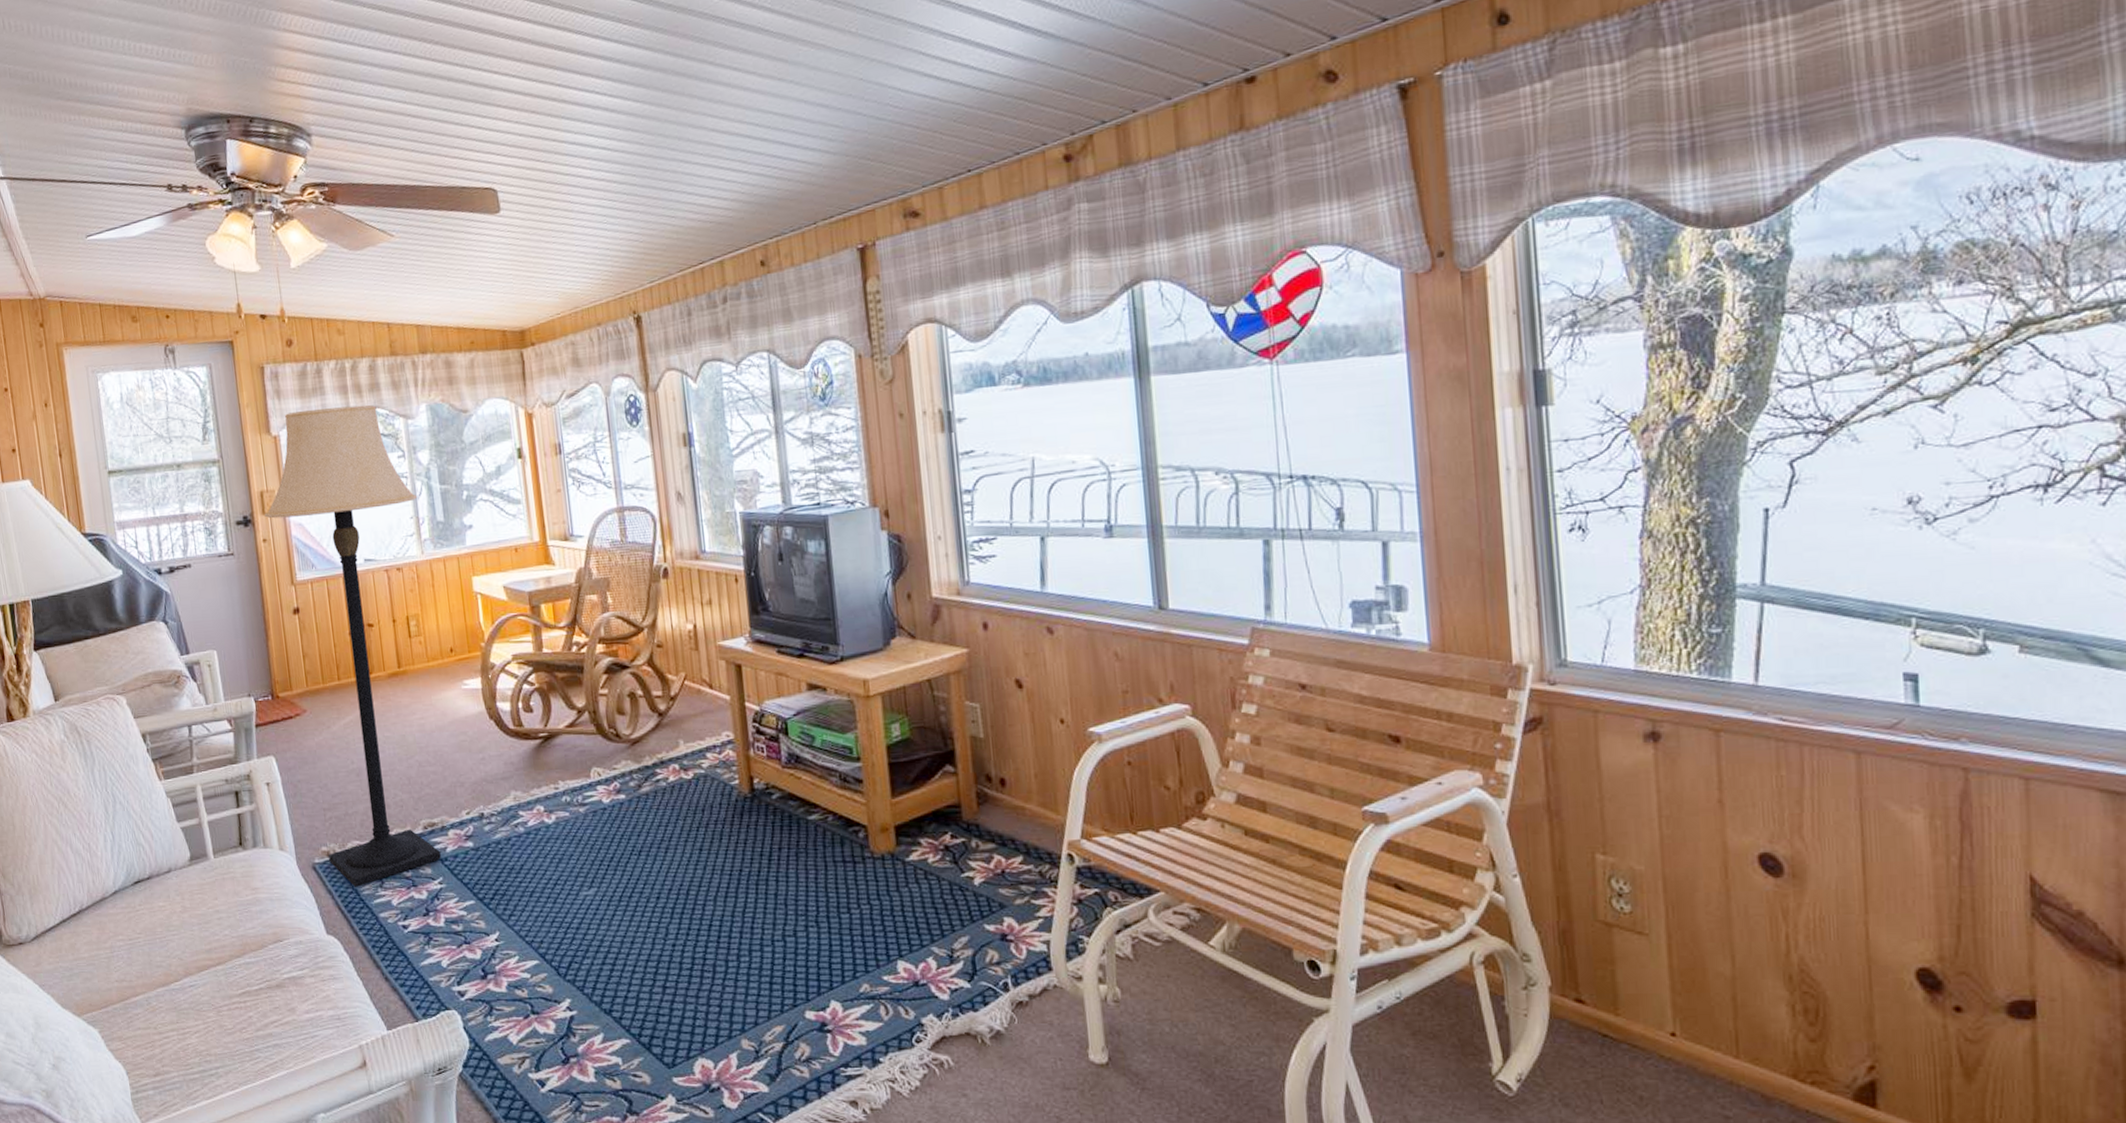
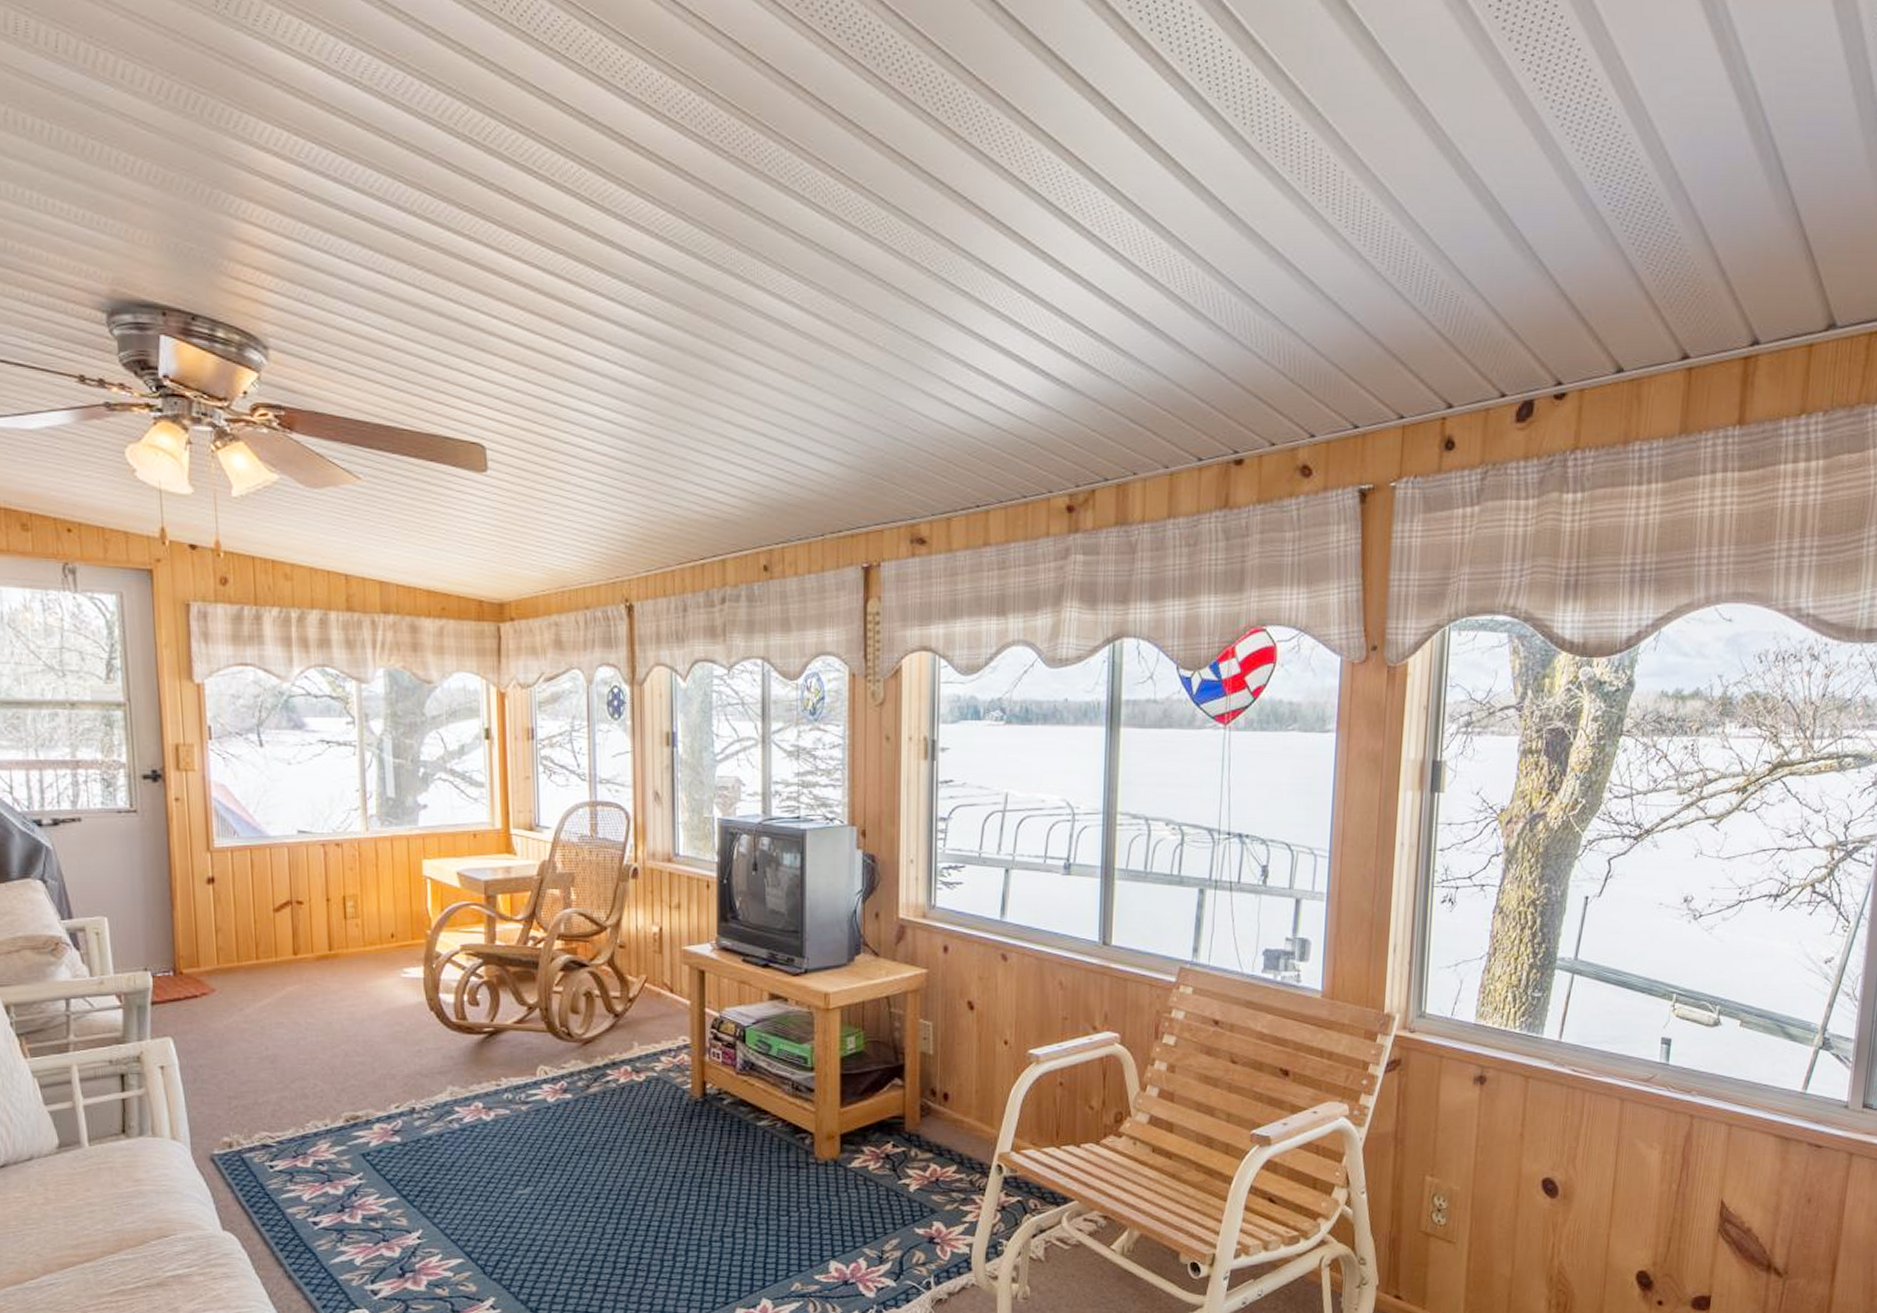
lamp: present [264,404,441,887] -> none [179,660,365,1181]

